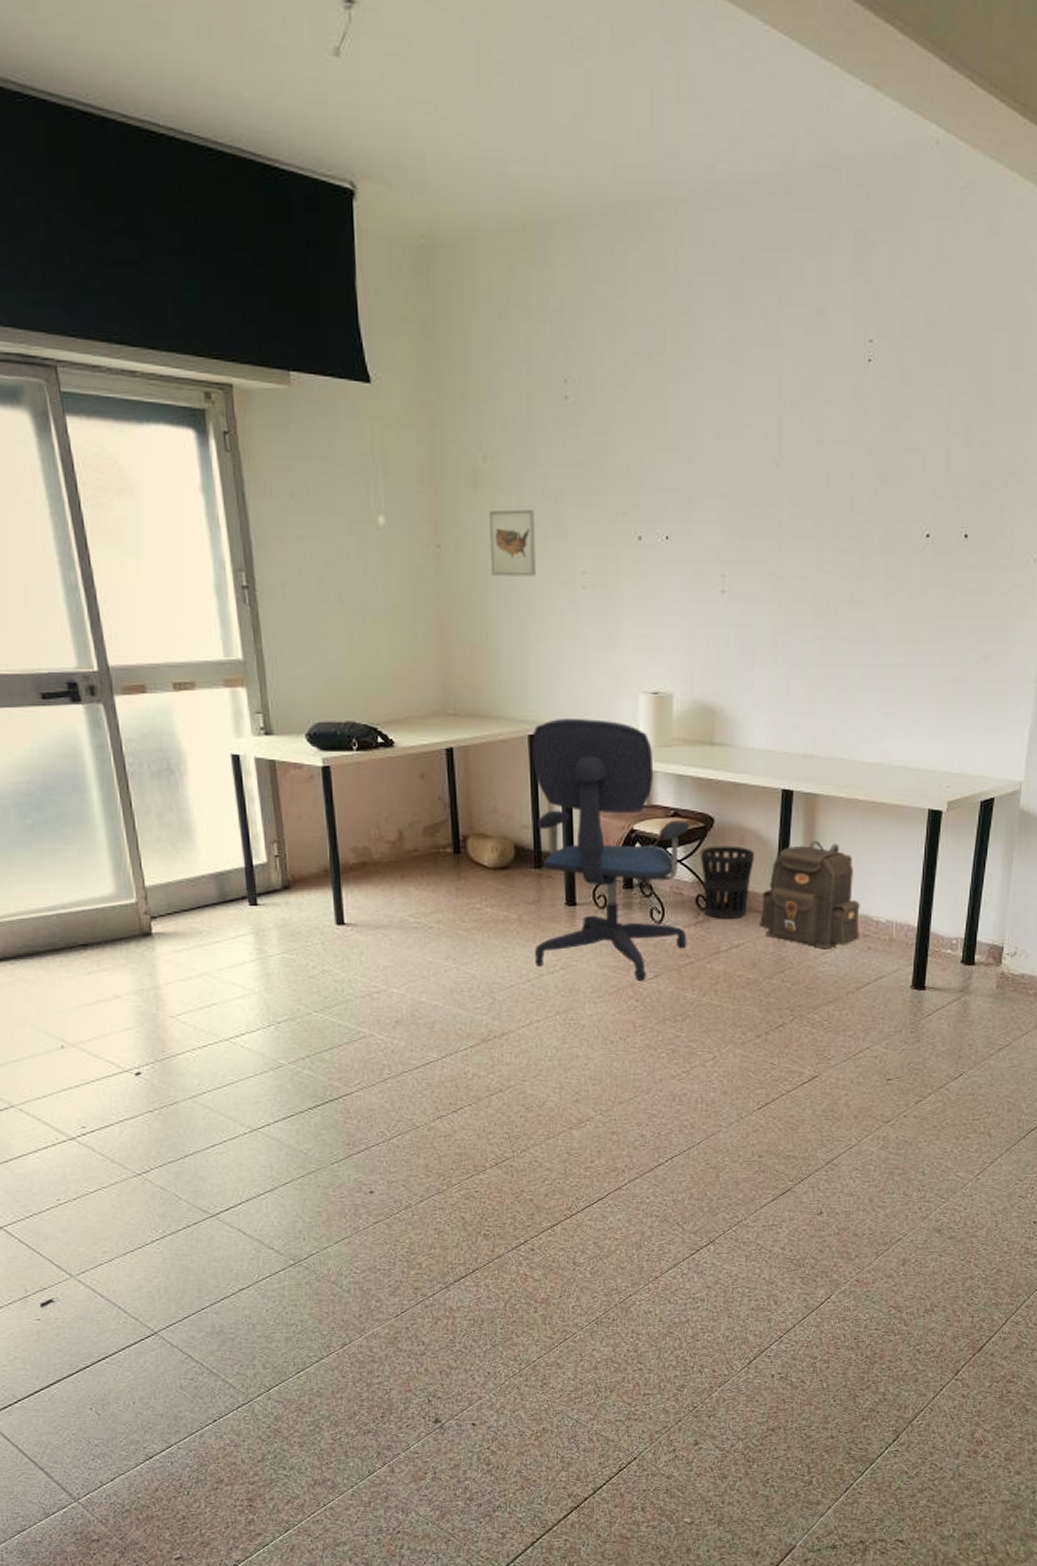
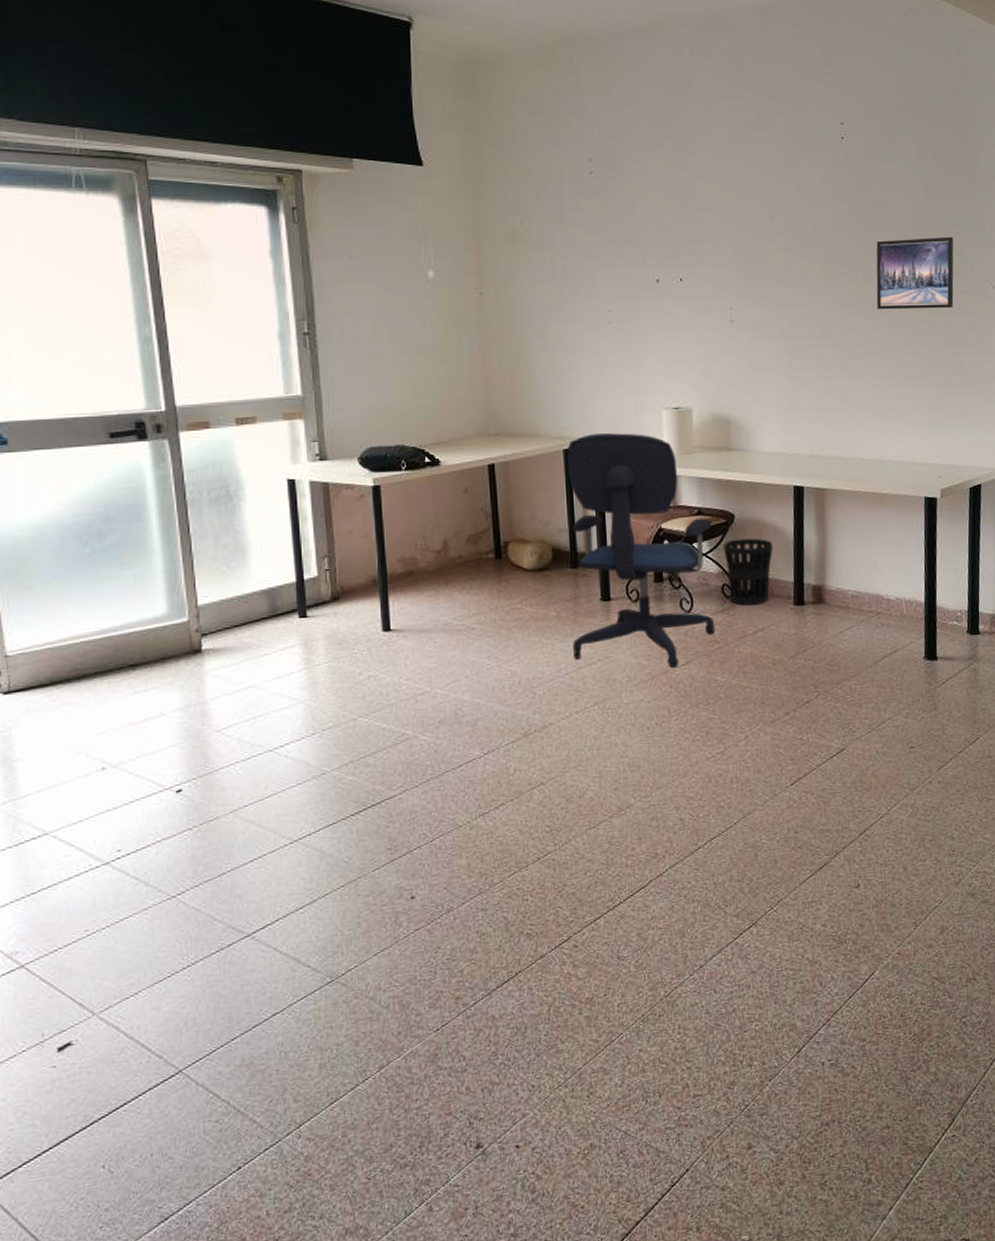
wall art: present [489,509,536,577] -> none [526,262,568,316]
backpack: present [760,840,860,949] -> none [781,529,873,628]
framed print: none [894,494,993,586] -> present [876,236,954,310]

